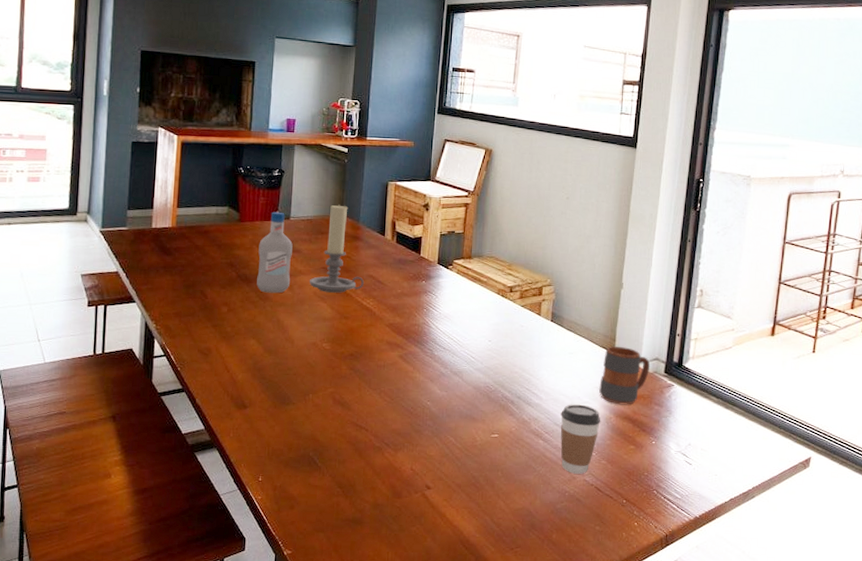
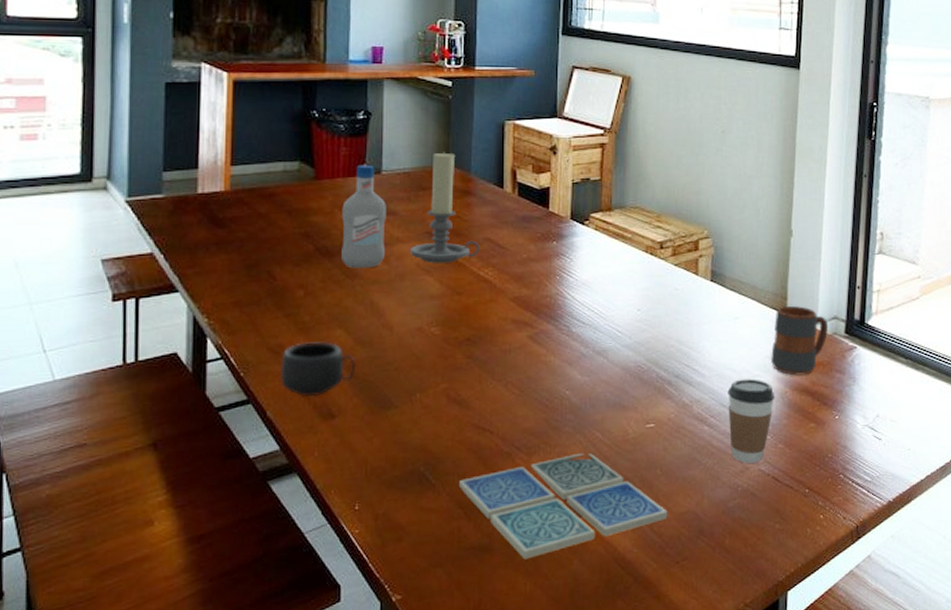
mug: none [206,348,265,391] -> present [279,341,356,398]
drink coaster: none [339,453,506,533] -> present [459,453,668,560]

